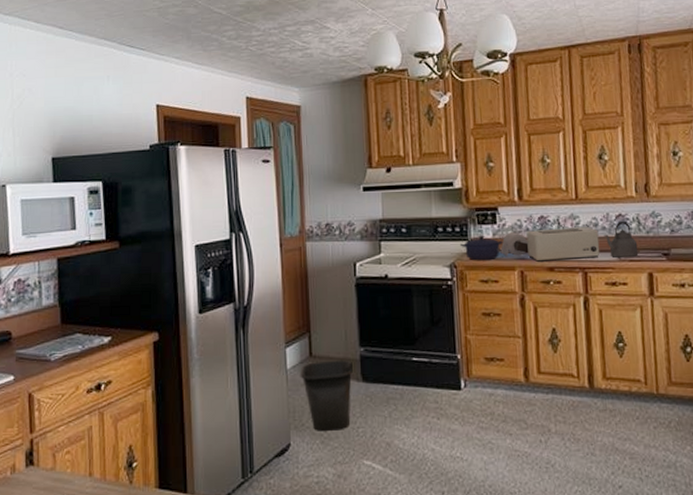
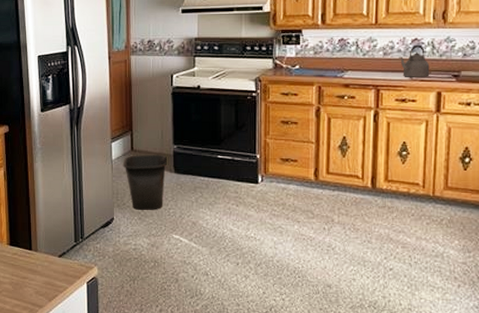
cooking pot: present [459,235,504,261] -> none [265,54,305,77]
paper towel holder: present [500,232,529,256] -> none [301,52,328,73]
toaster: present [526,227,600,263] -> none [326,49,394,80]

